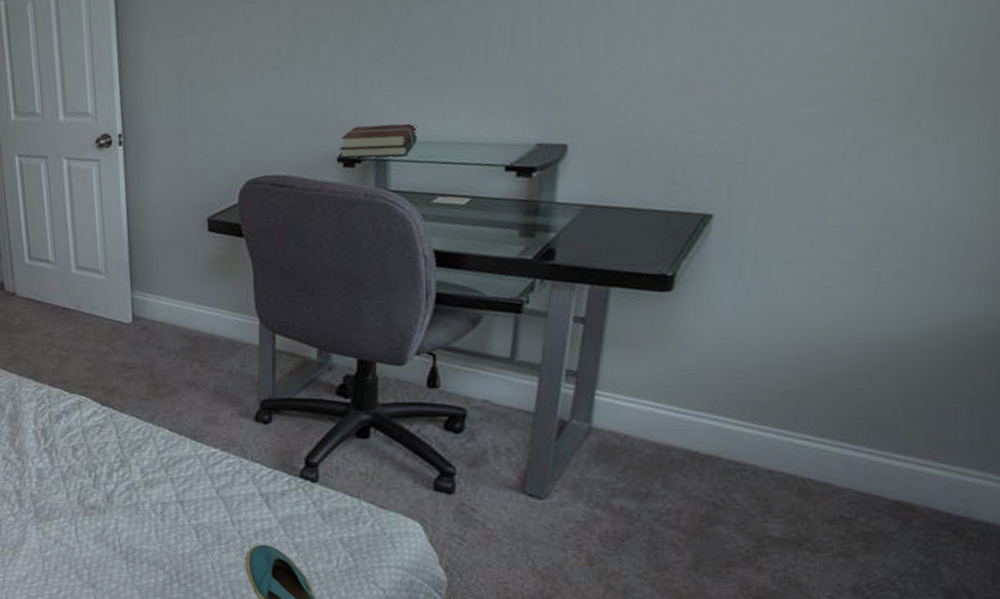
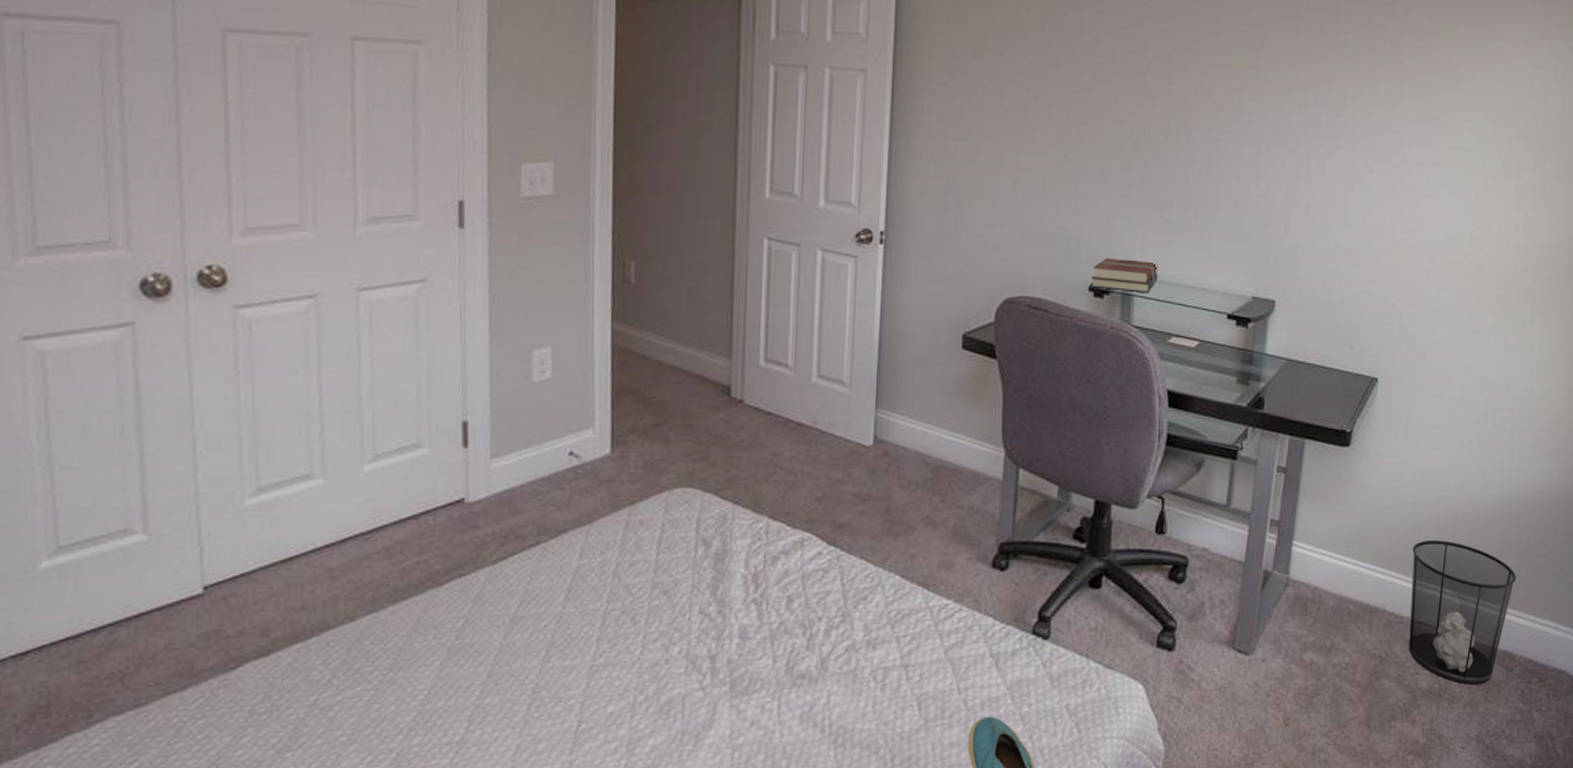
waste bin: none [753,384,921,536] -> present [1408,540,1516,685]

